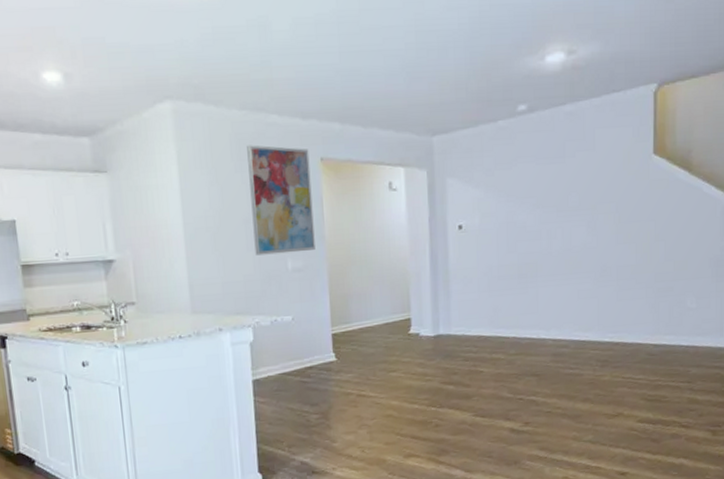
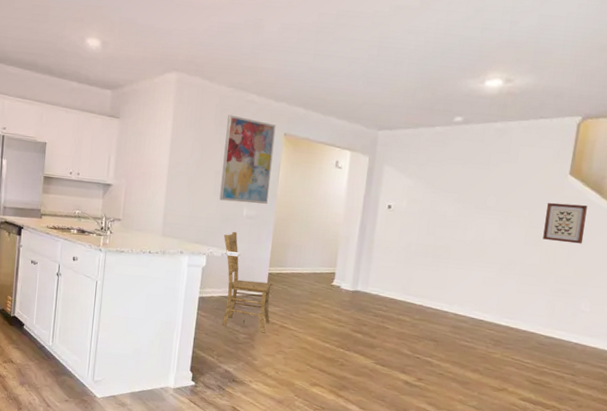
dining chair: none [268,291,343,409] -> present [222,231,272,333]
wall art: none [634,187,679,234] -> present [543,202,587,244]

